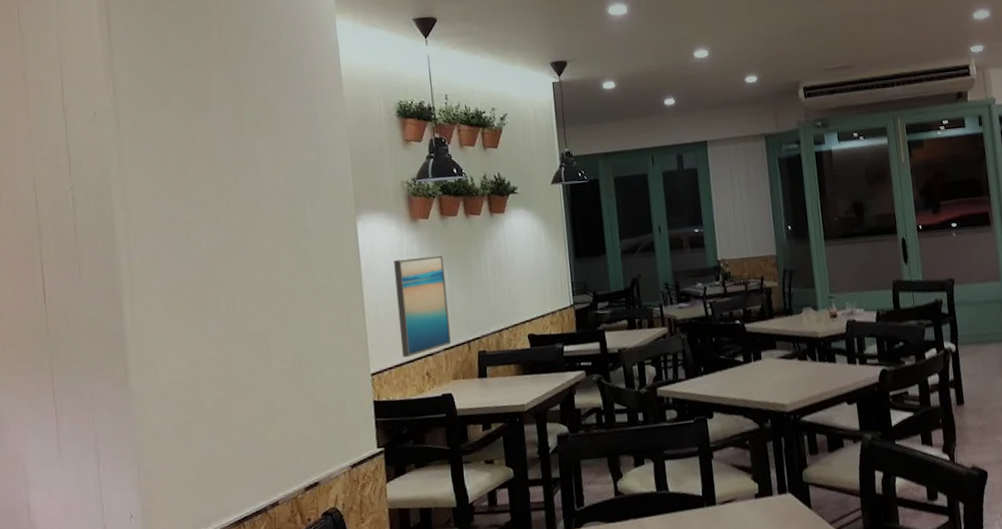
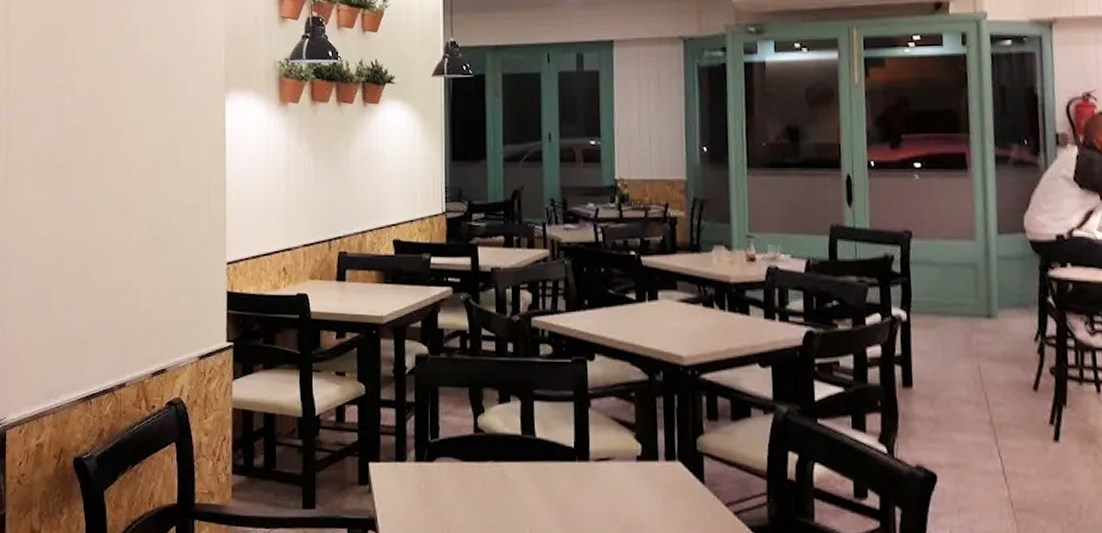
wall art: present [394,255,451,357] -> none [259,144,311,249]

